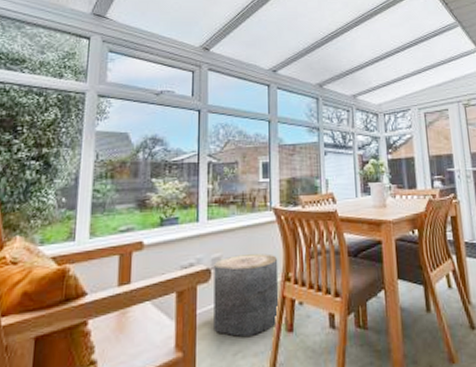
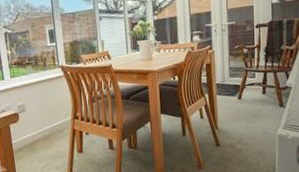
stool: present [214,253,279,337] -> none [20,100,72,157]

